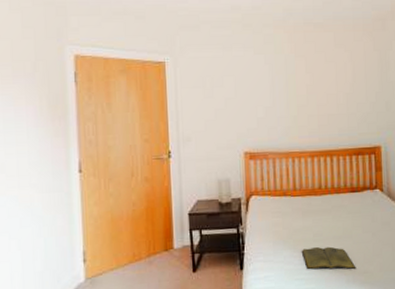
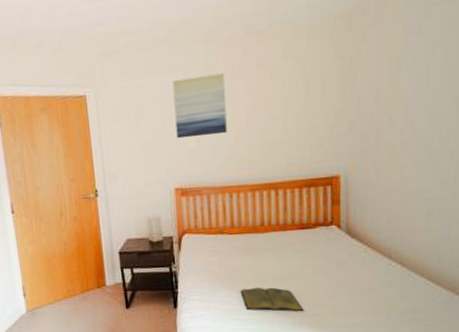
wall art: none [245,54,290,107] -> present [173,73,227,139]

